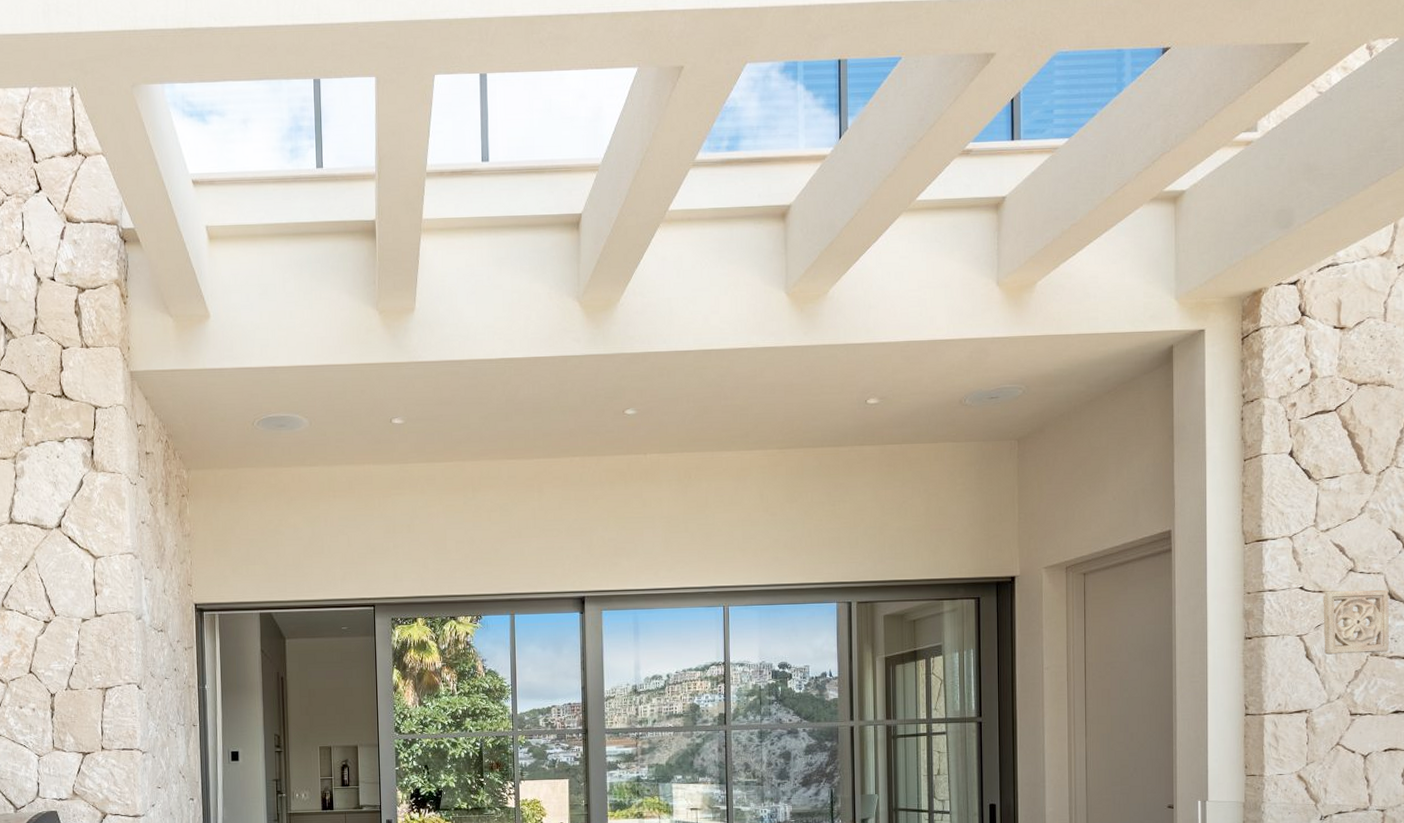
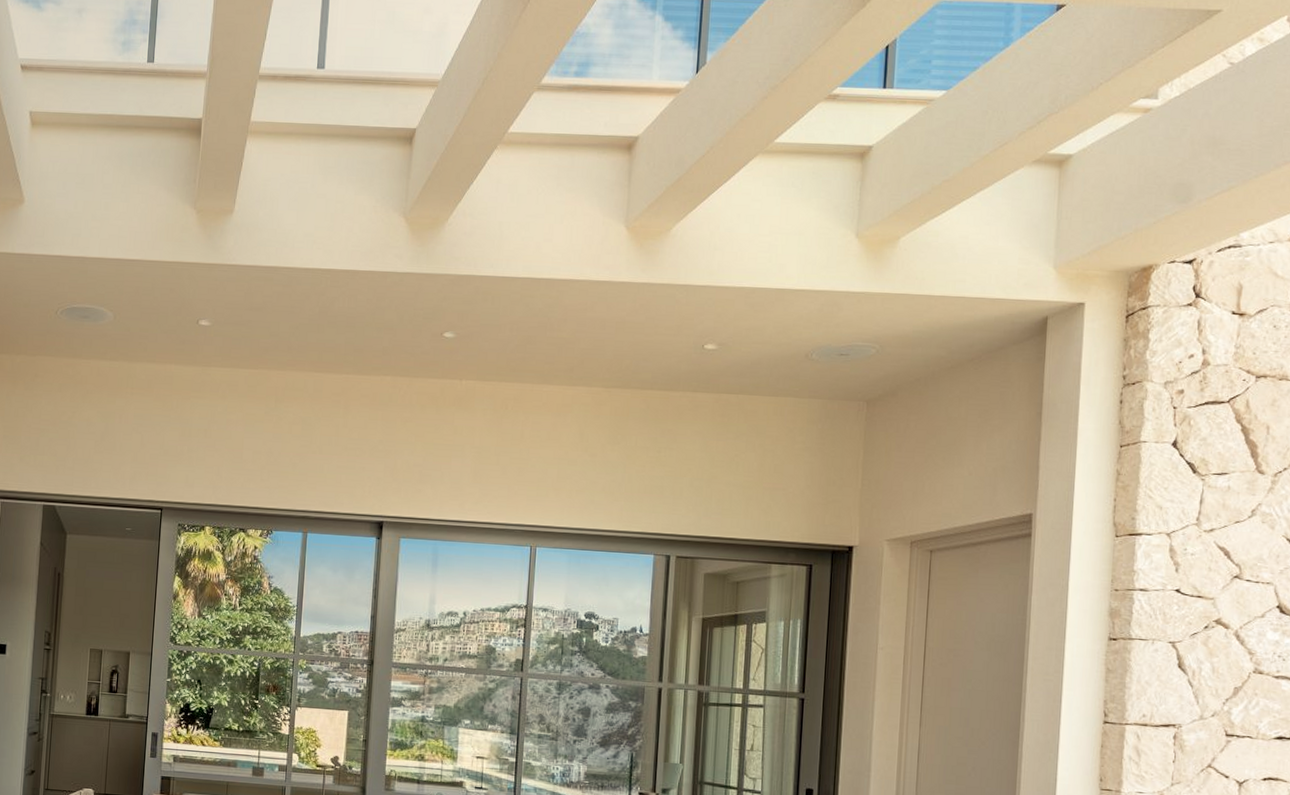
wall ornament: present [1323,589,1389,655] -> none [1199,596,1279,671]

